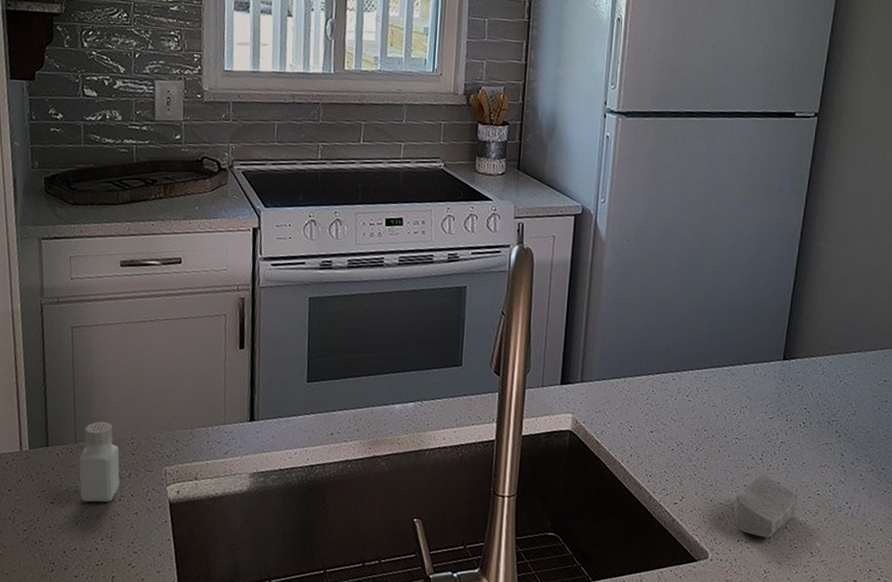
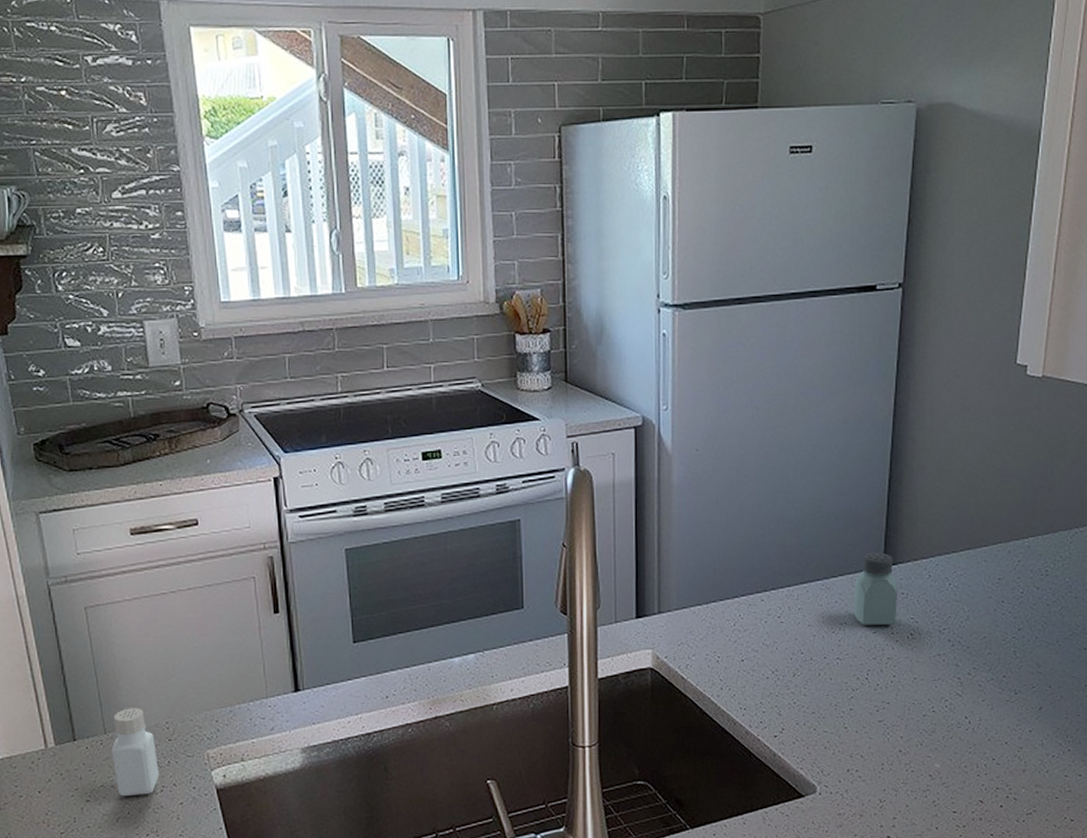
soap bar: present [734,473,800,538] -> none [840,694,913,764]
saltshaker: none [754,346,795,413] -> present [854,552,897,626]

